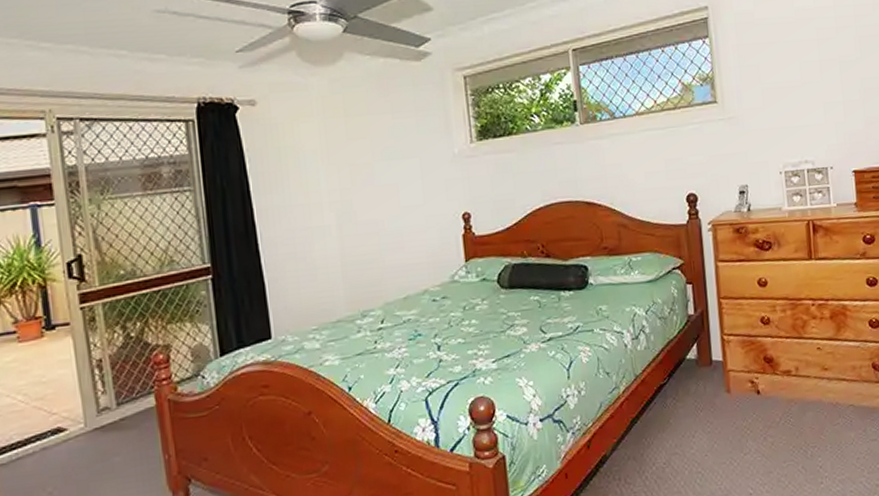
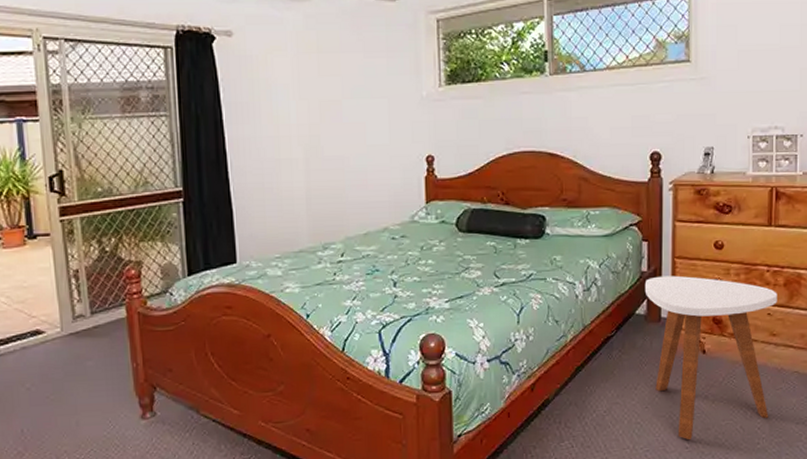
side table: none [692,316,829,486] -> present [644,275,777,440]

